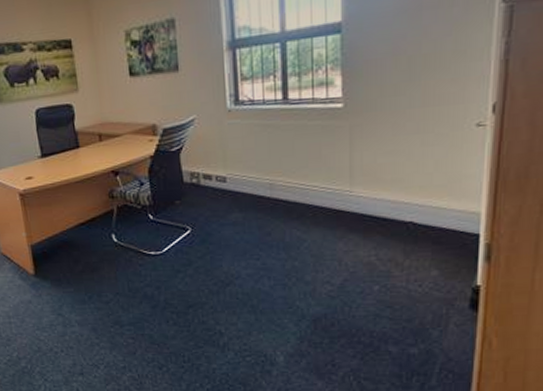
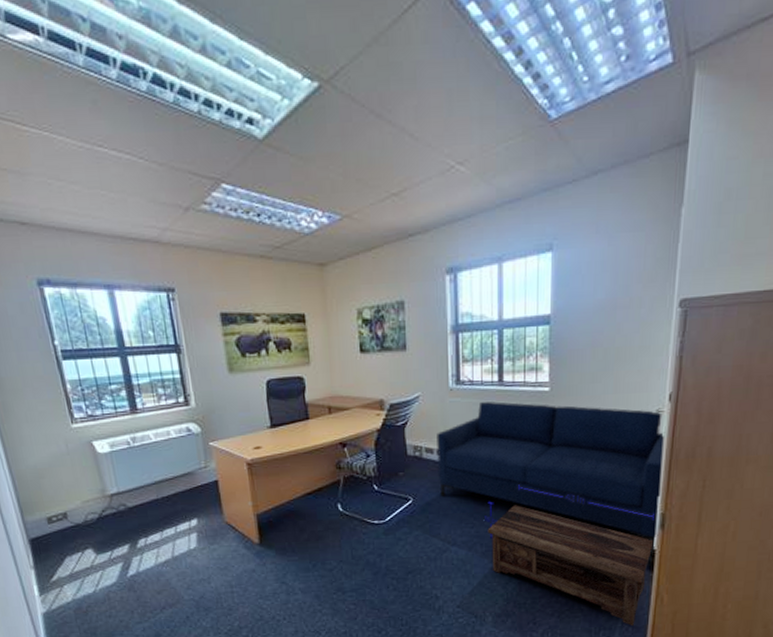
sofa: none [215,121,489,292] -> present [437,401,666,556]
coffee table: none [272,212,478,373] -> present [485,485,654,627]

